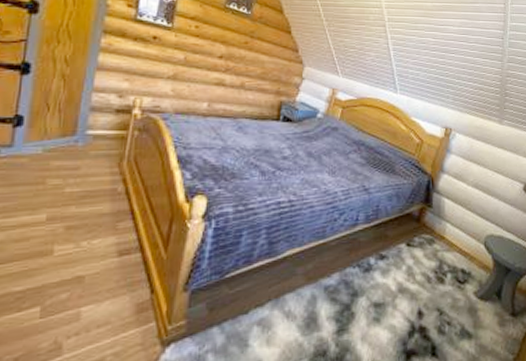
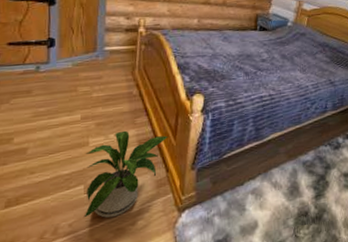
house plant: none [35,237,158,352] -> present [84,130,169,218]

